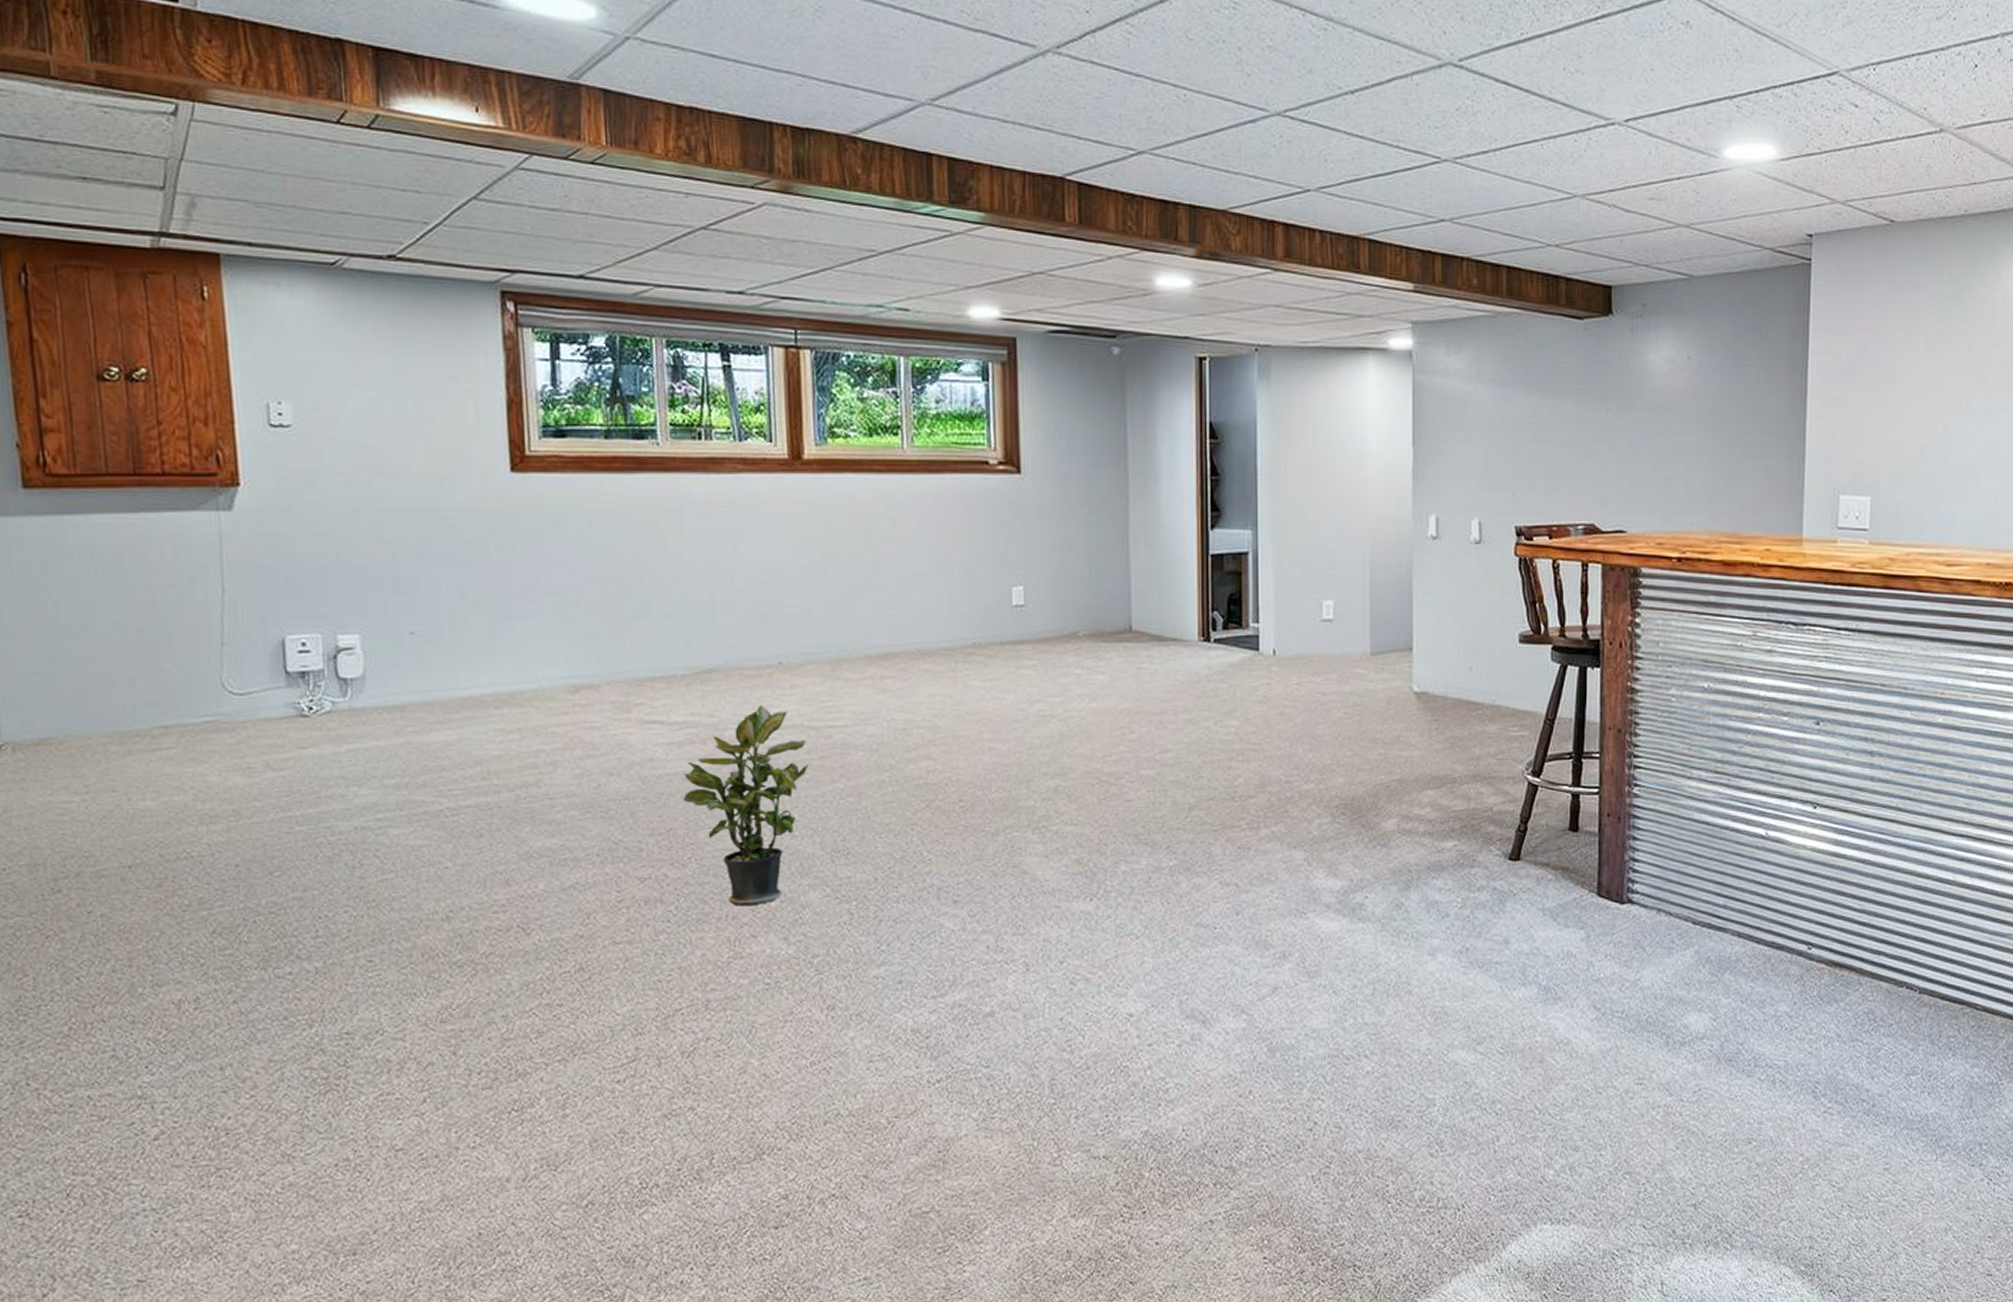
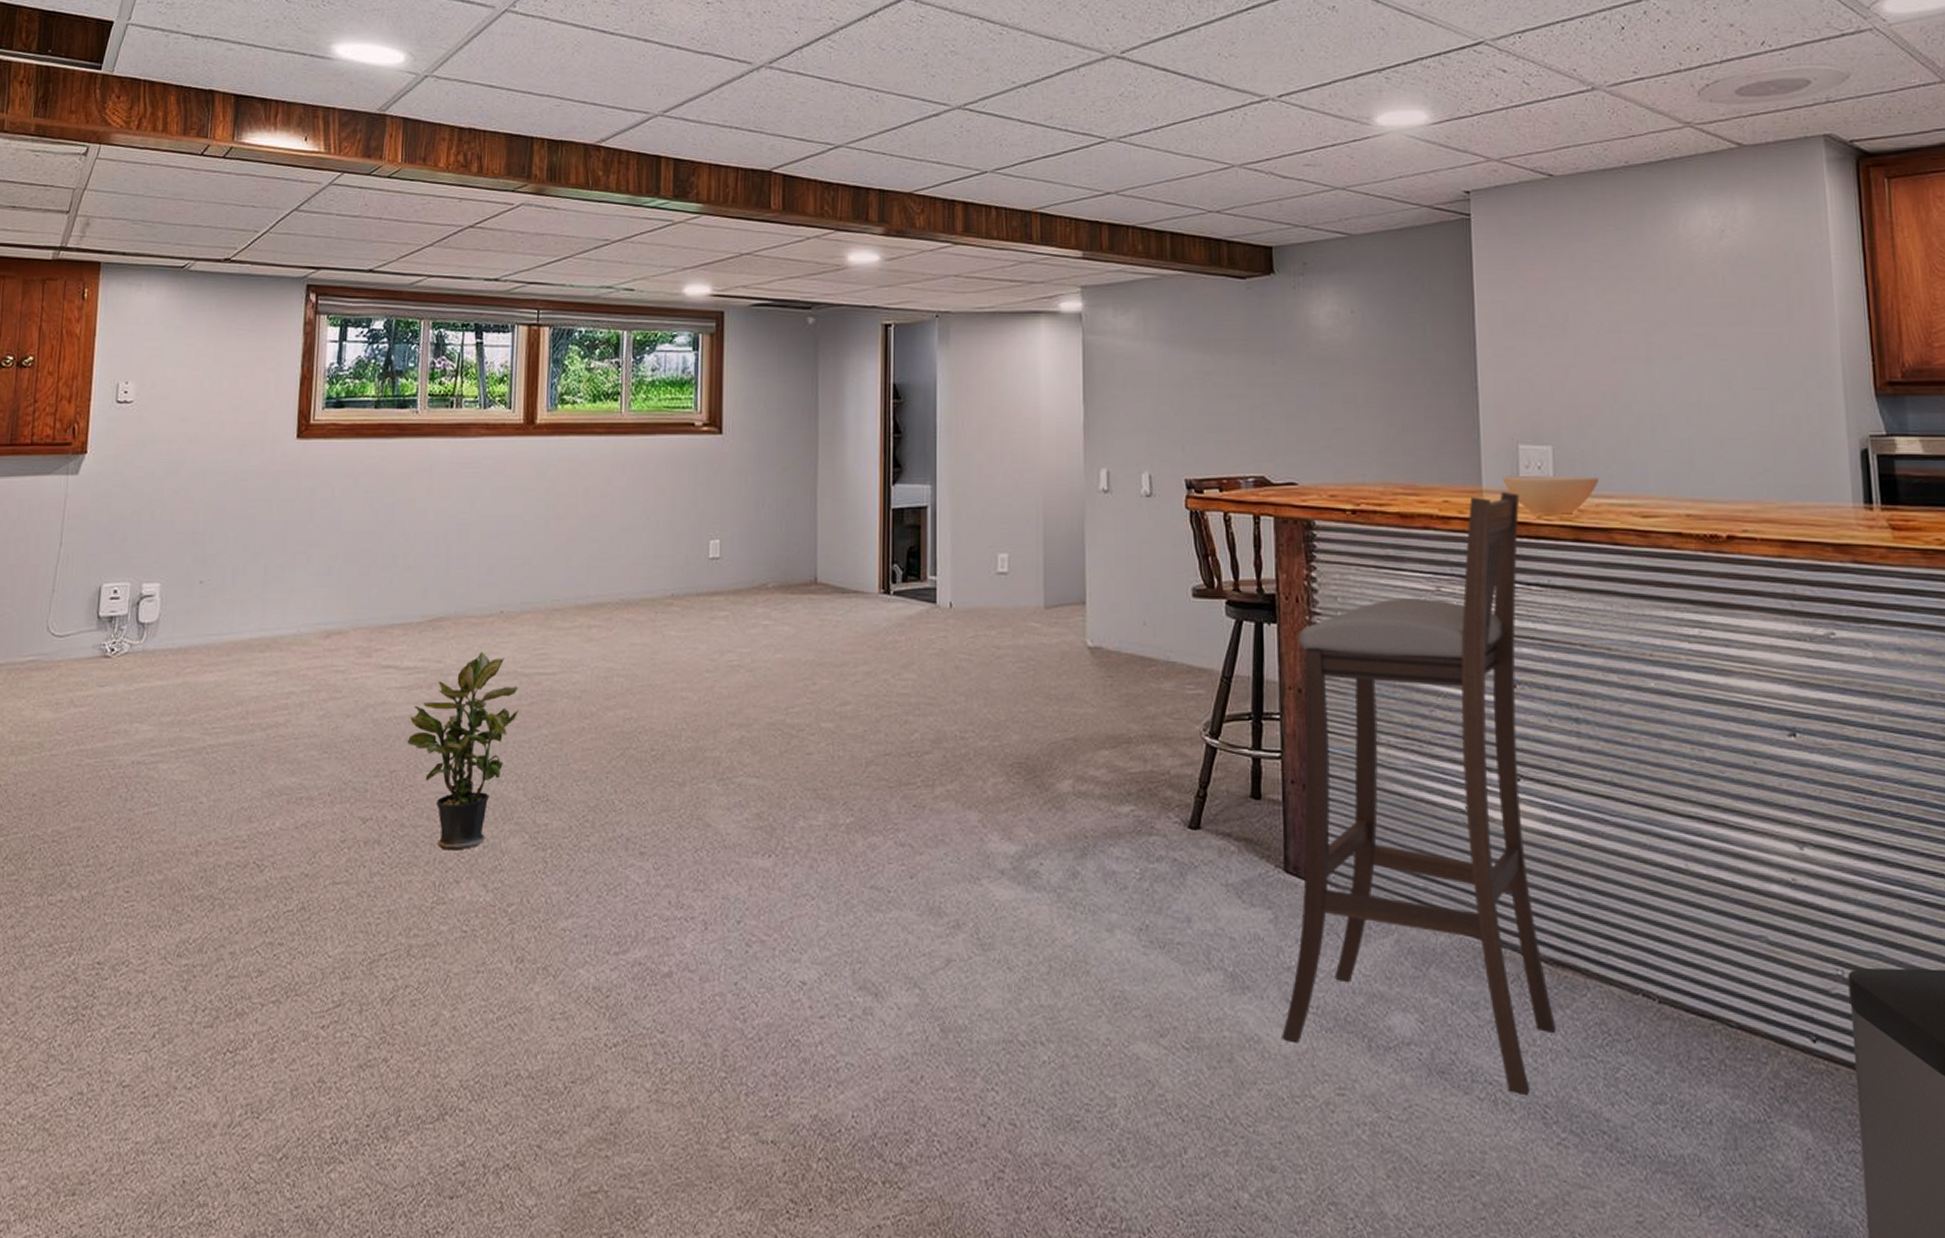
bar stool: none [1589,540,1837,1074] -> present [1282,491,1556,1095]
bowl: none [1822,524,1911,563] -> present [1502,475,1600,514]

